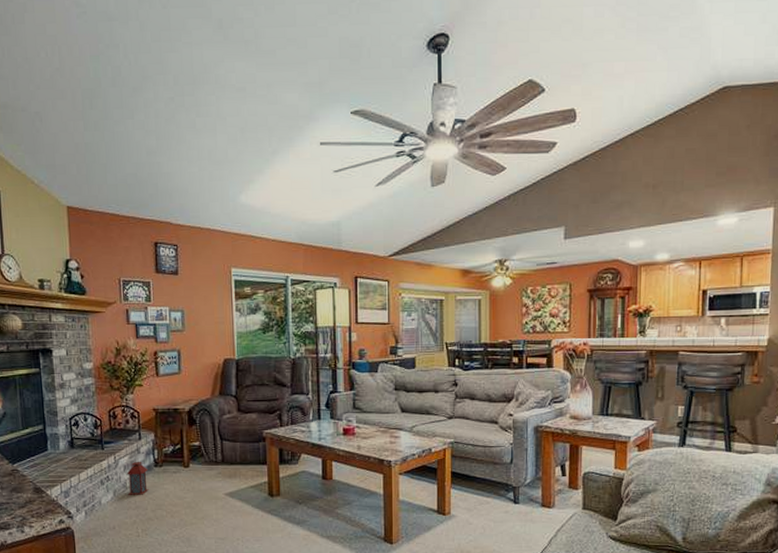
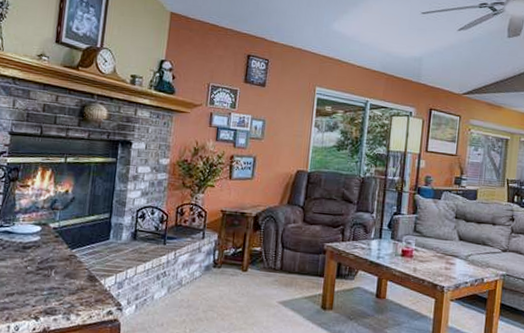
lantern: present [126,455,149,495] -> none [181,253,207,294]

